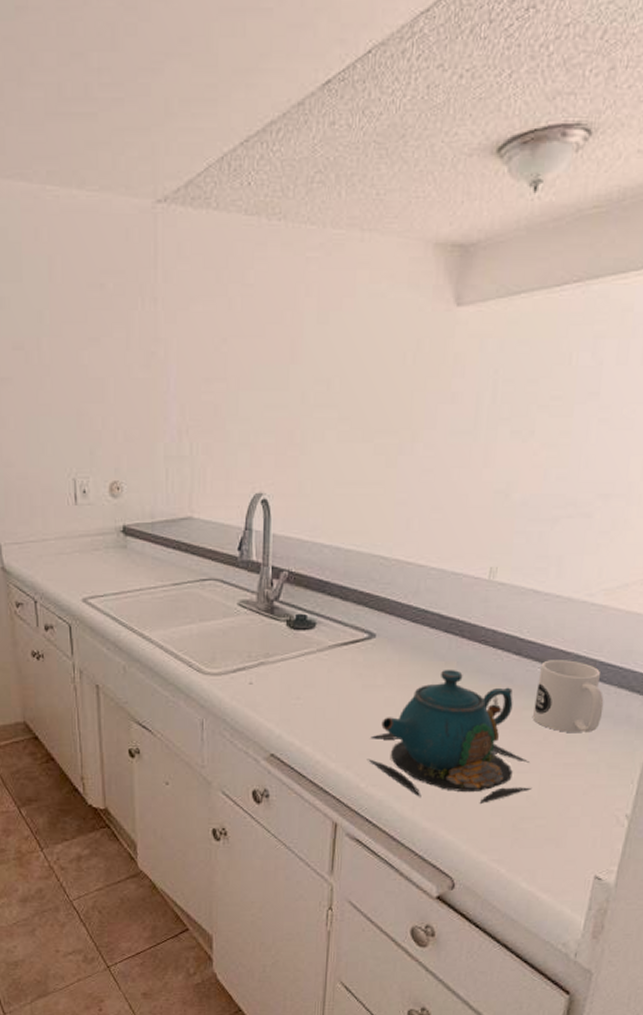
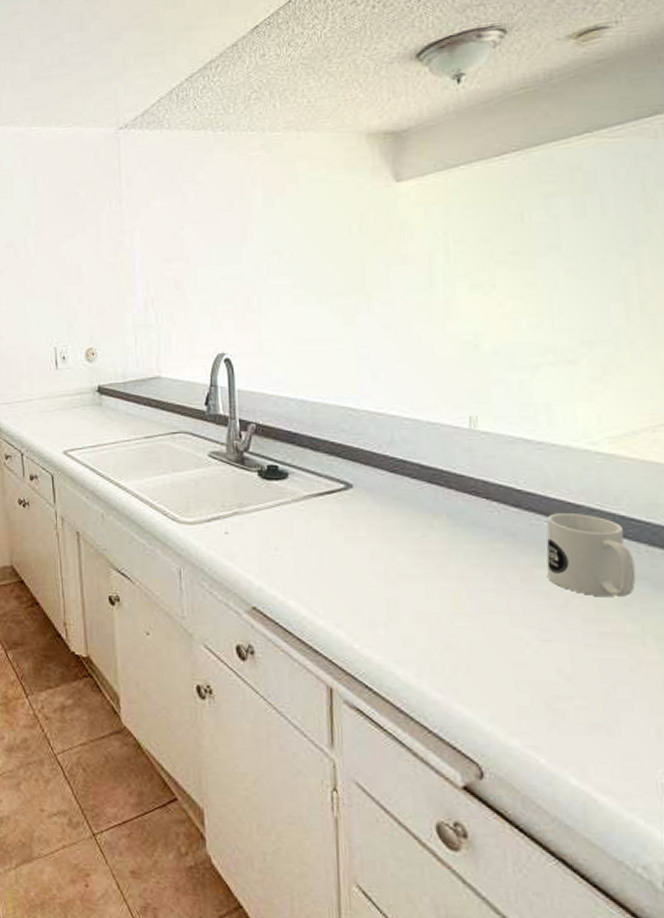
teapot: present [367,669,533,805] -> none [358,521,563,677]

